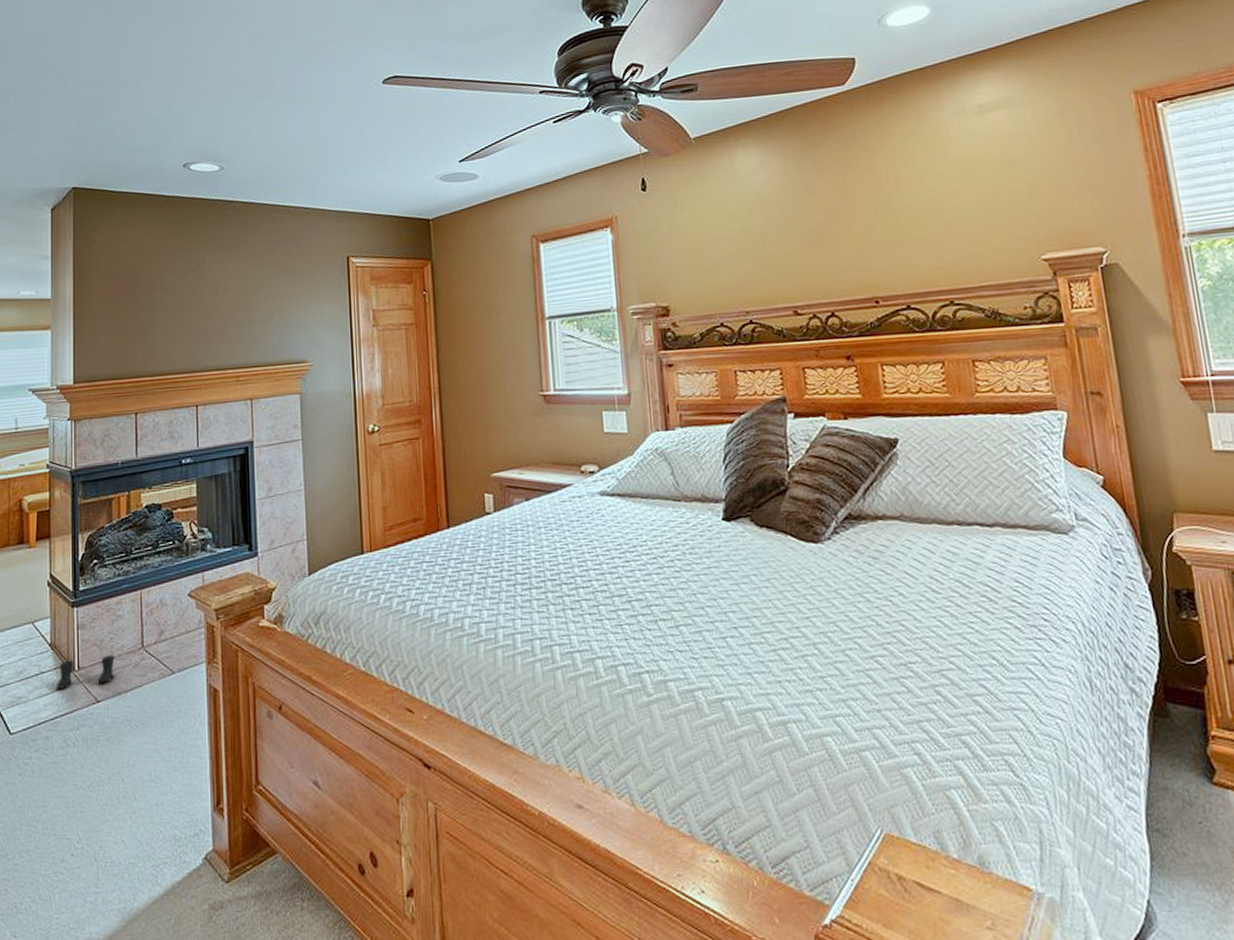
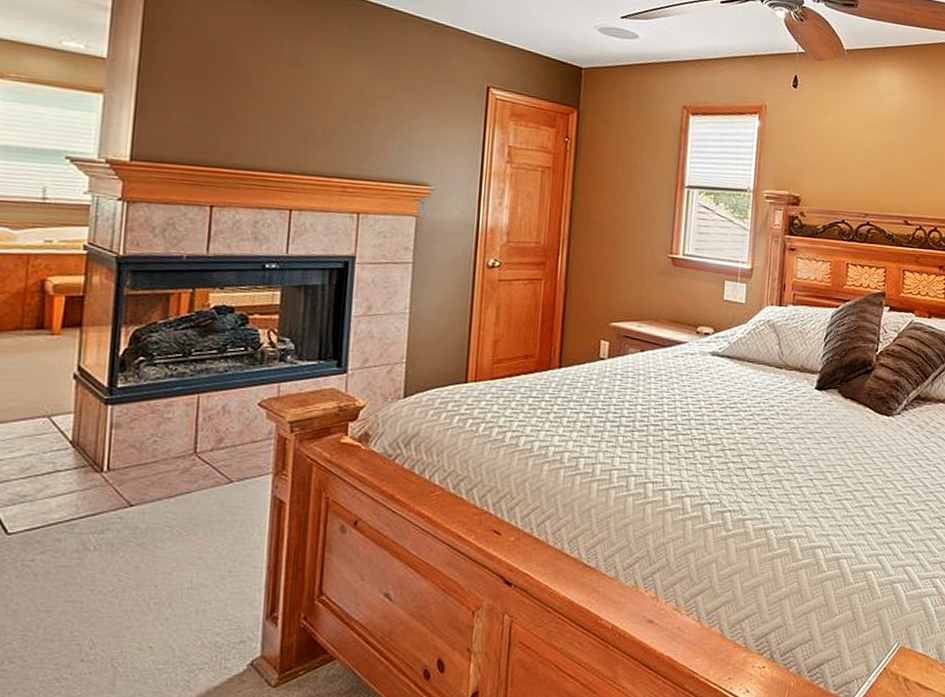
boots: present [56,655,116,689] -> none [75,458,158,490]

